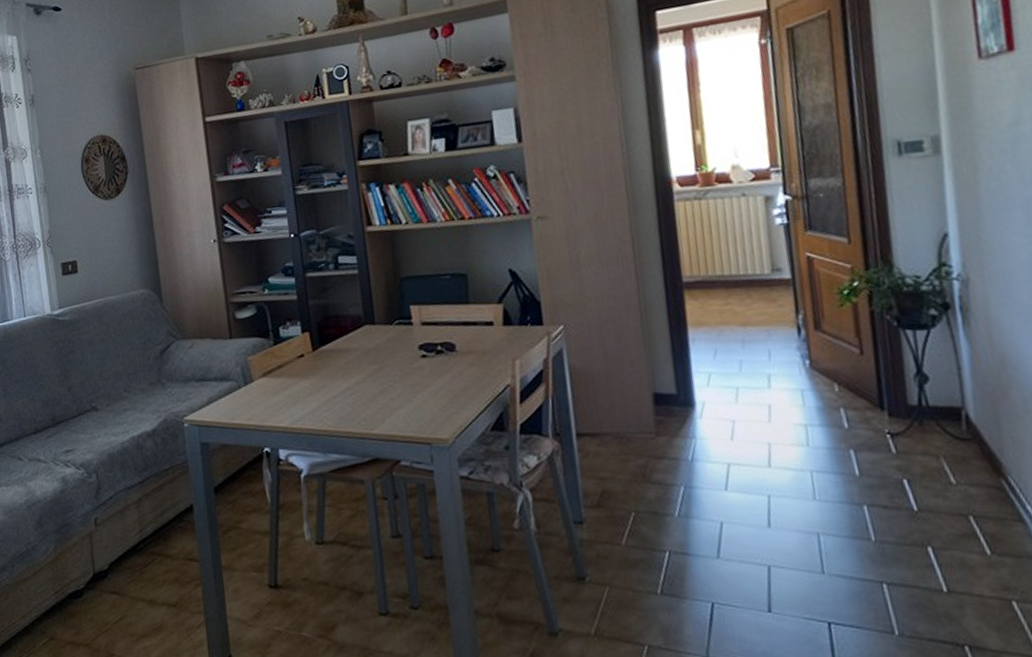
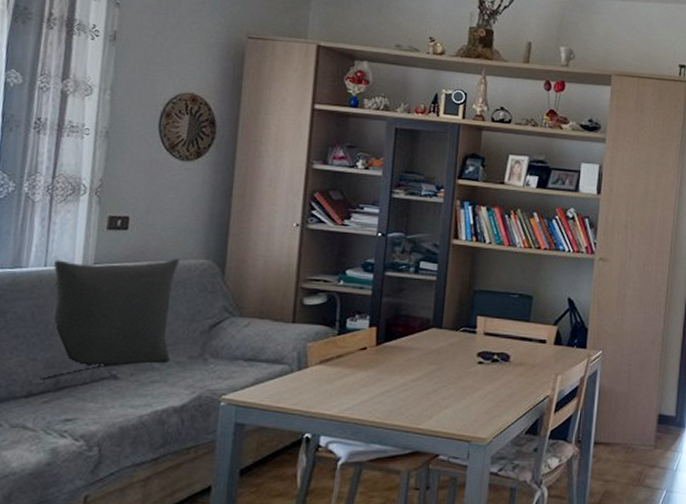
pillow: none [30,292,135,418] -> present [39,258,180,381]

